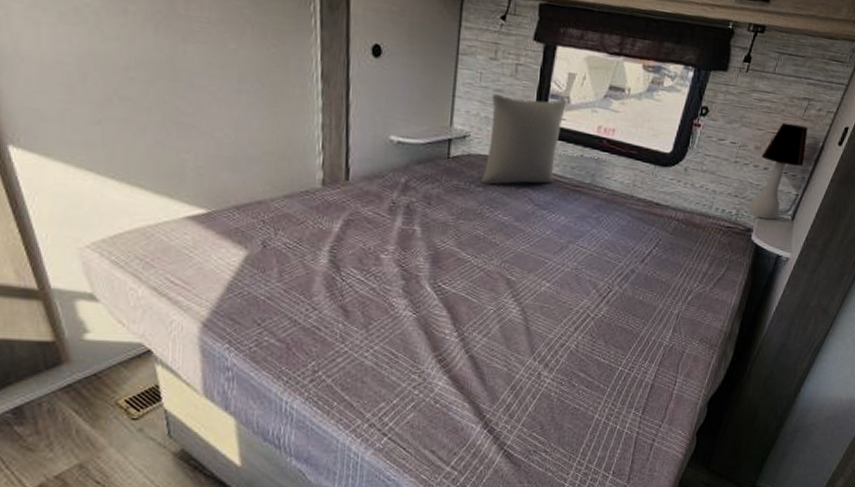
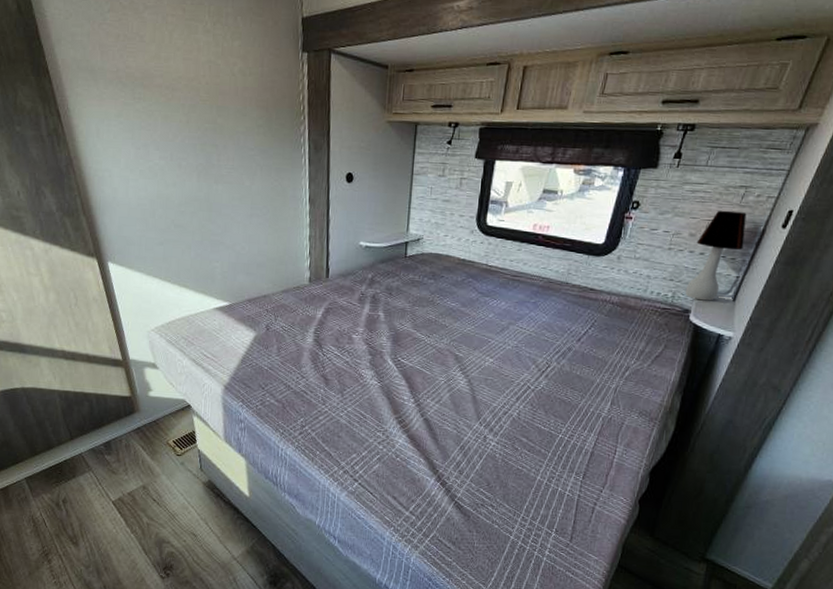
pillow: present [480,94,568,184] -> none [432,204,506,277]

